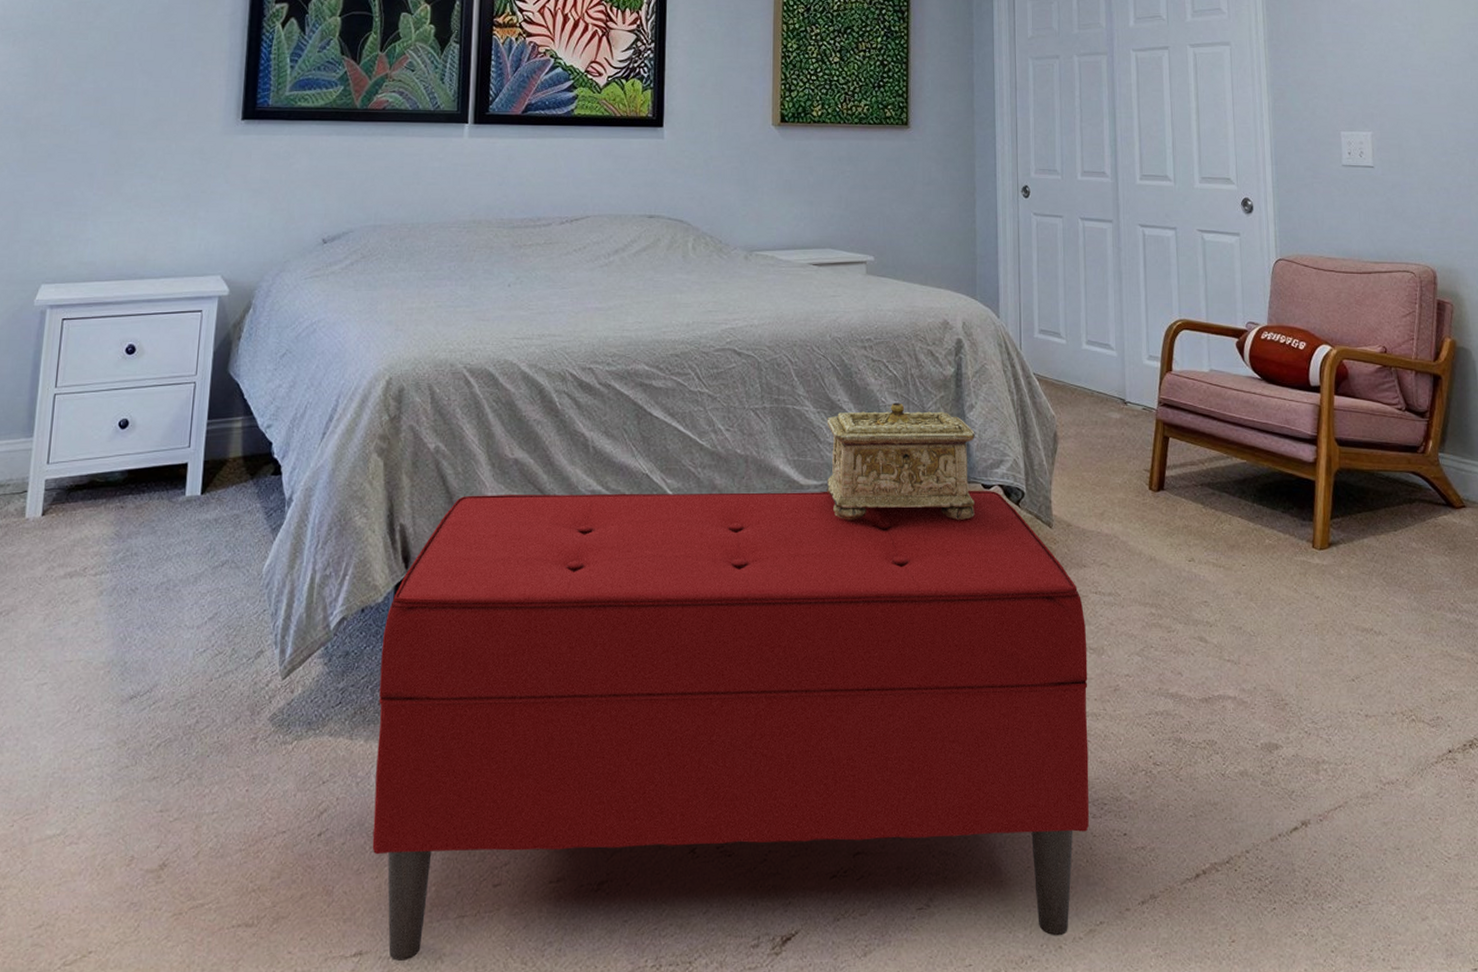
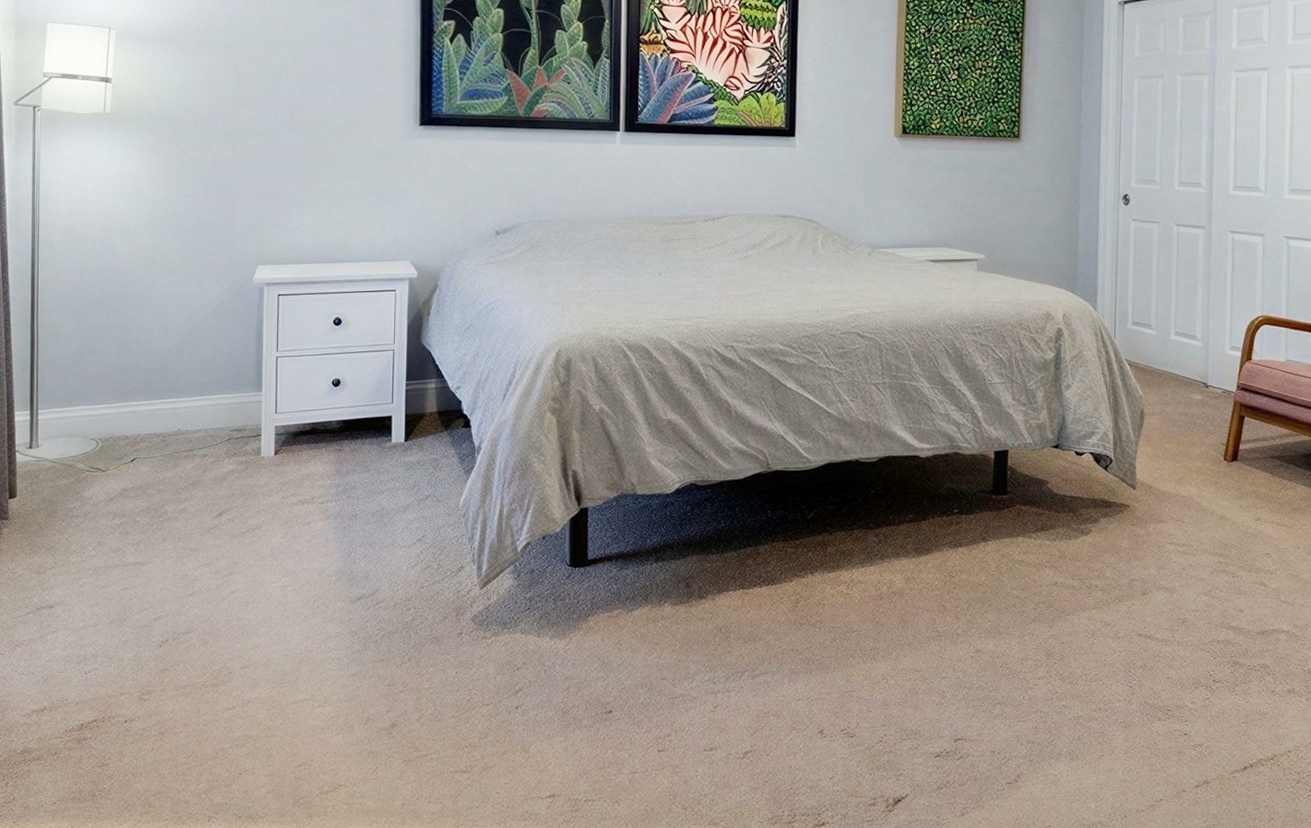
bench: present [372,490,1090,961] -> none [559,448,1161,808]
decorative box: present [826,403,975,521] -> none [938,381,1070,481]

